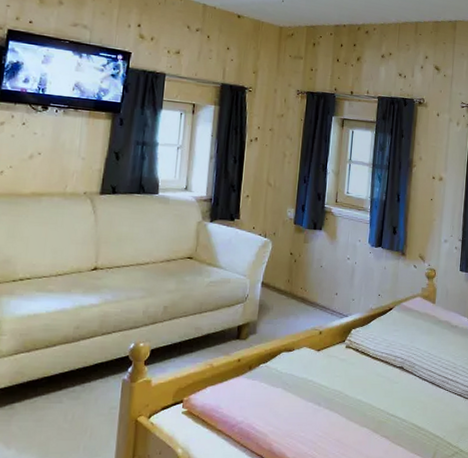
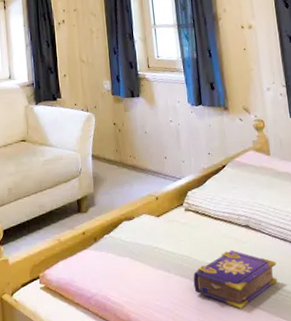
book: none [340,388,421,444] -> present [193,250,277,309]

